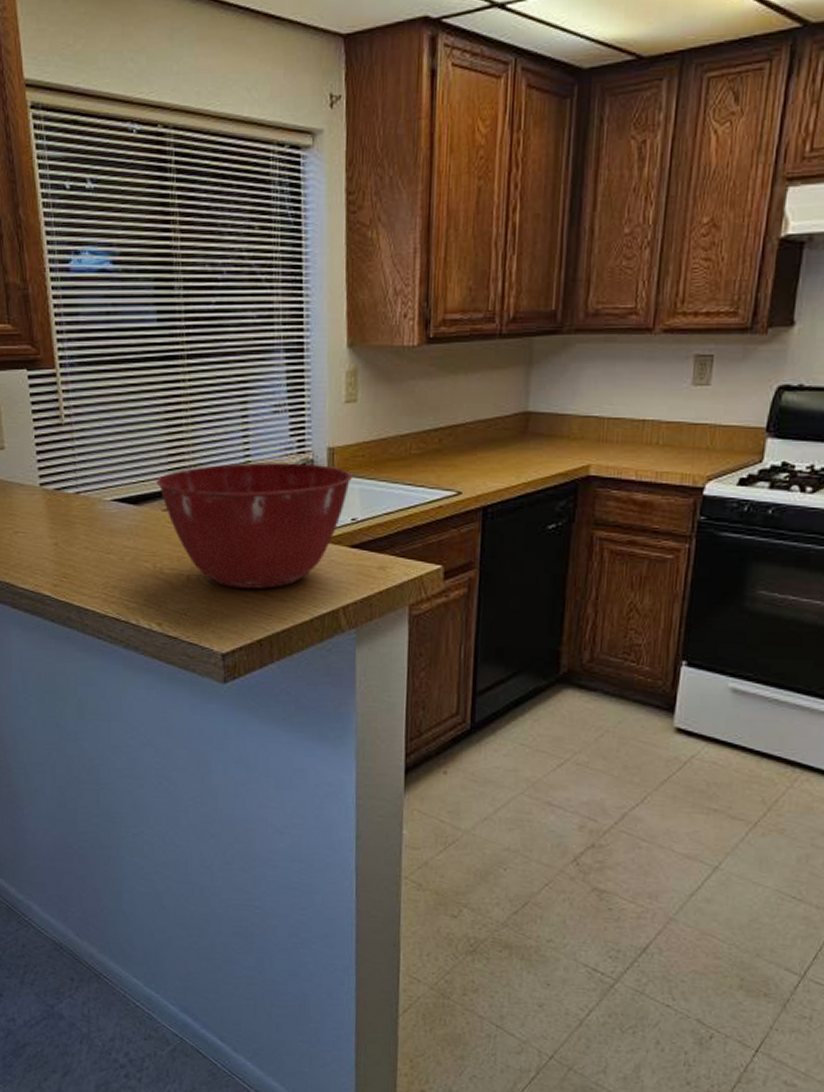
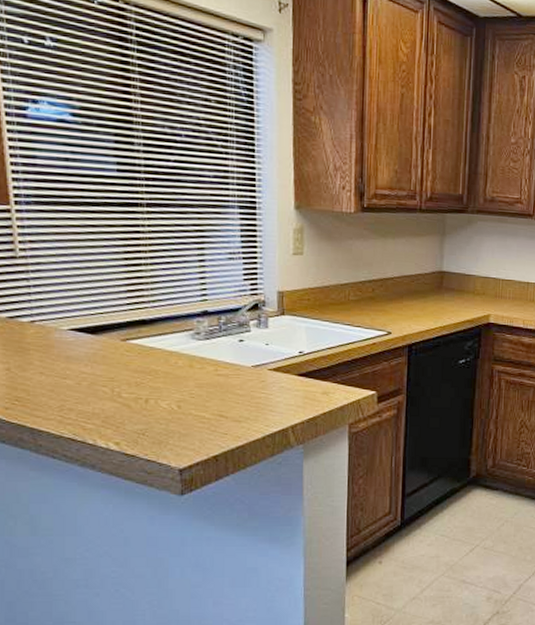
mixing bowl: present [156,462,352,589] -> none [115,300,299,411]

